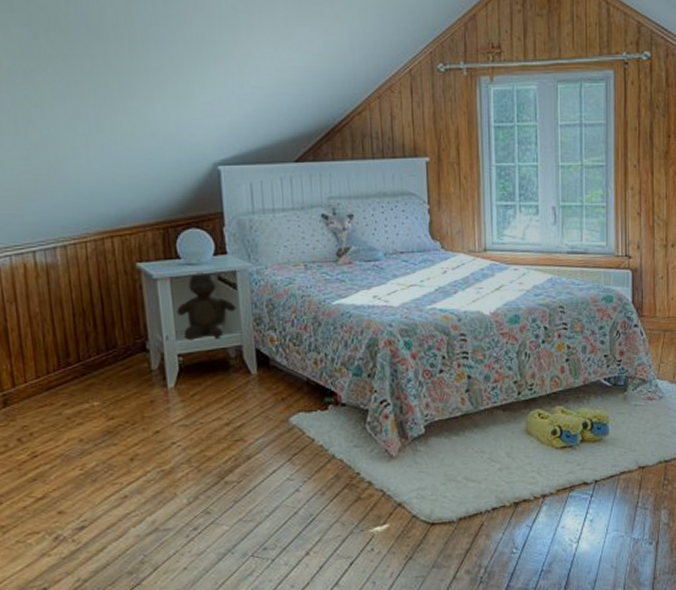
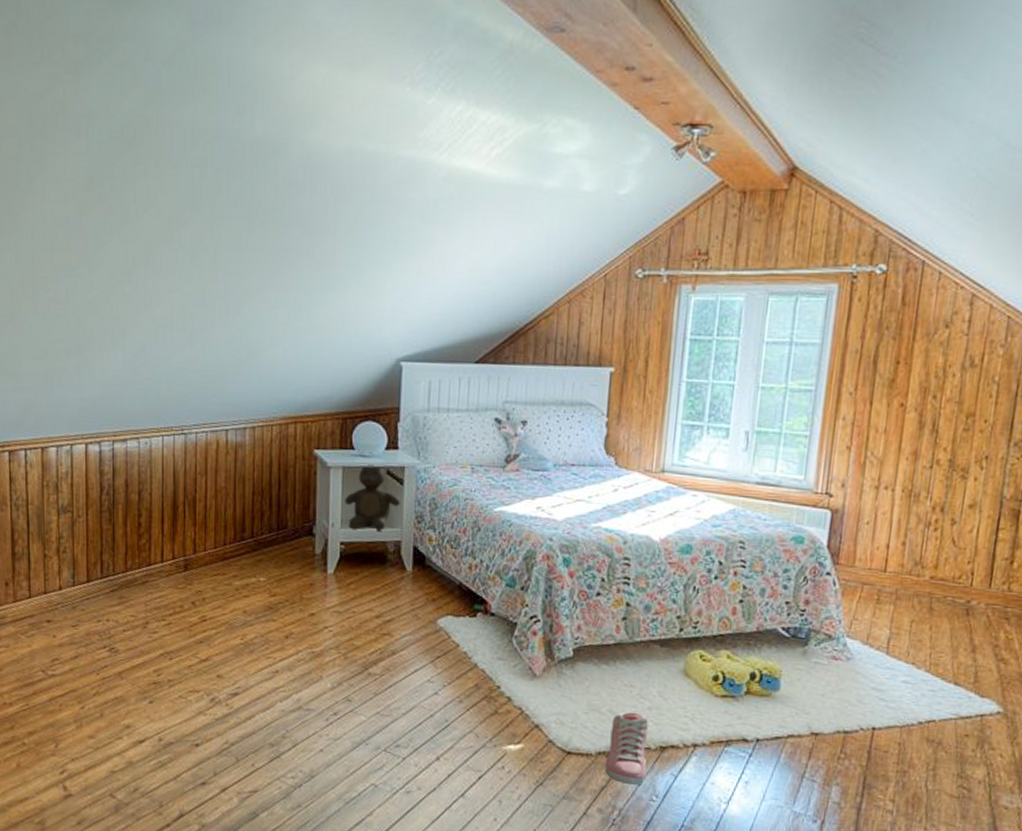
sneaker: none [466,475,505,544] -> present [604,712,648,786]

